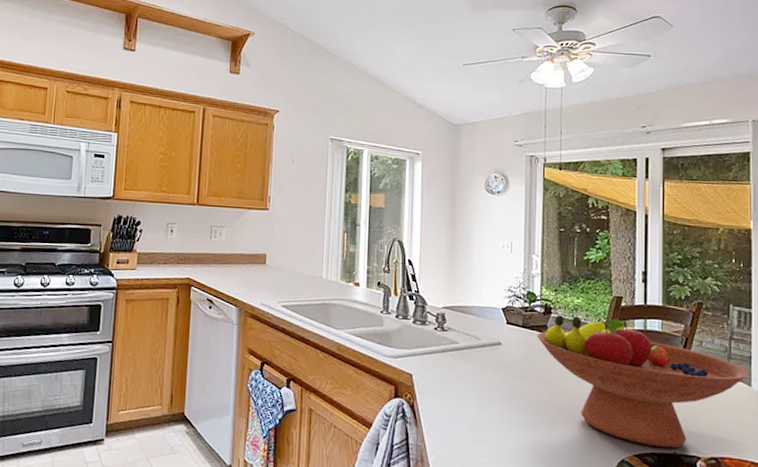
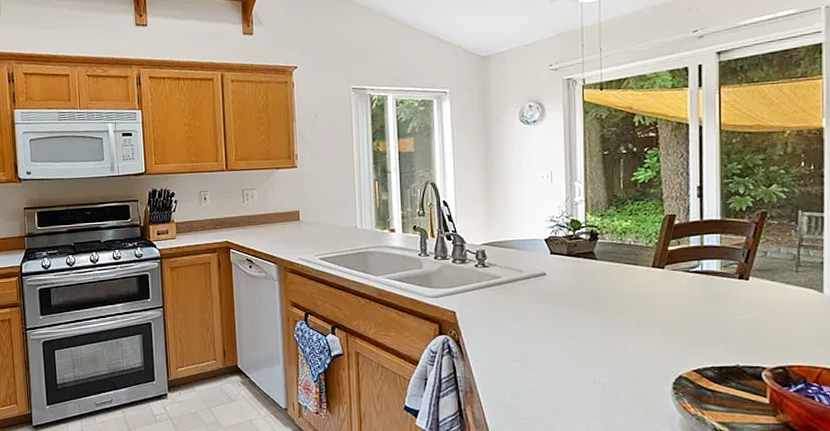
fruit bowl: present [537,315,749,449] -> none [583,237,821,361]

